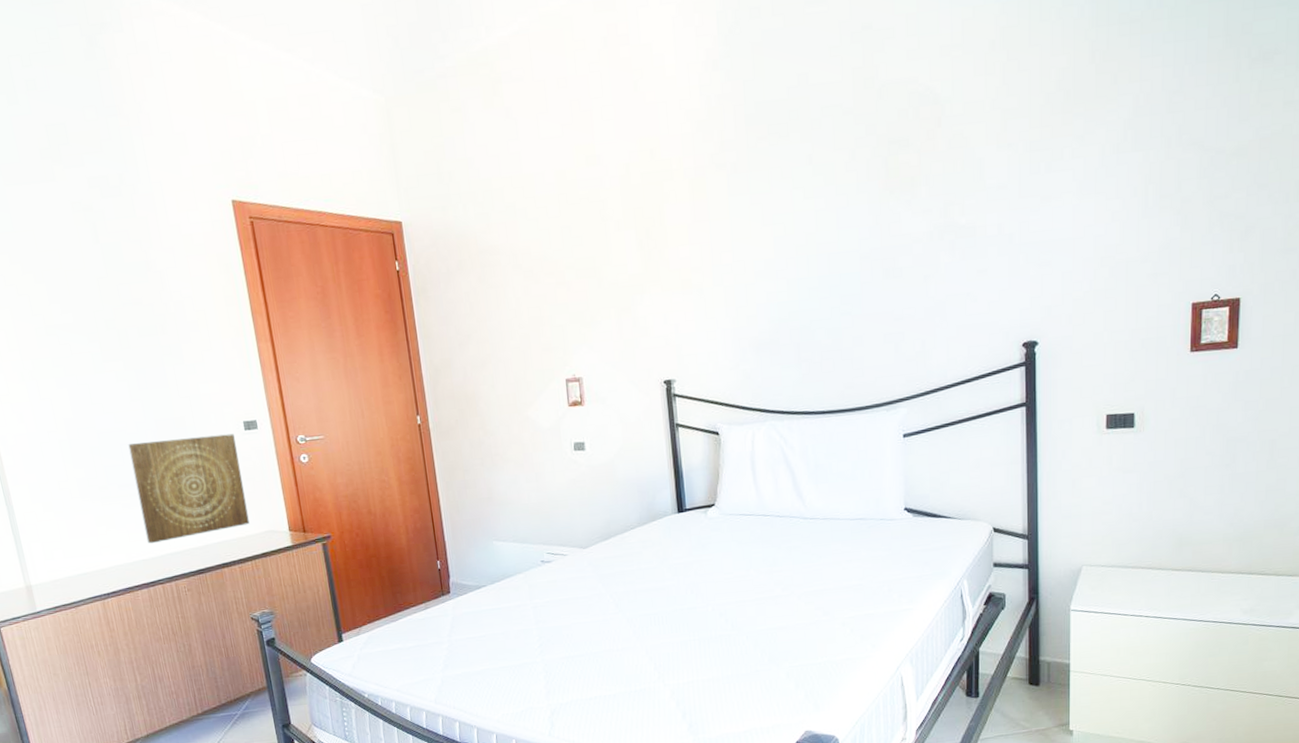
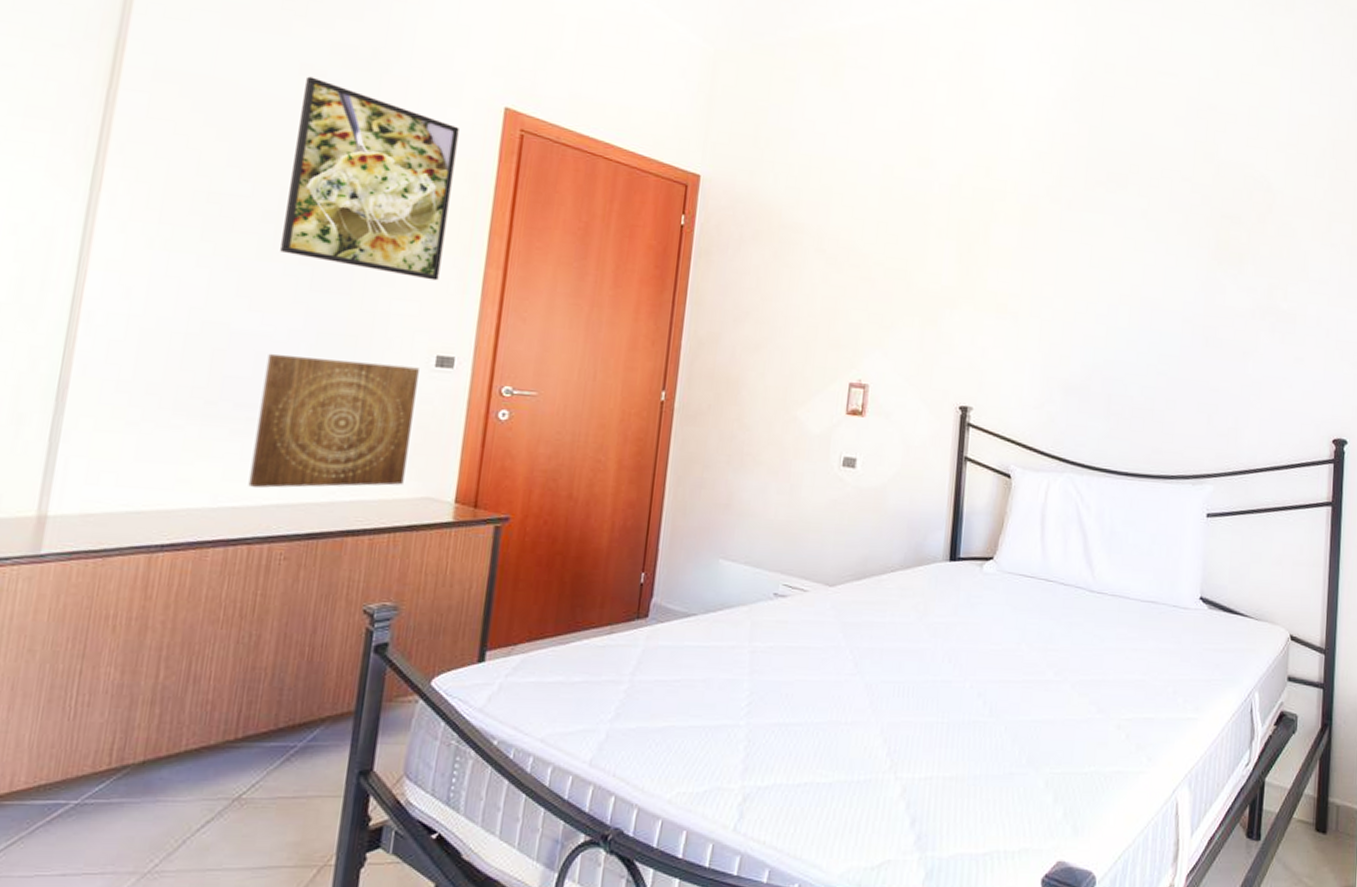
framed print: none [79,212,226,364] -> present [280,76,459,281]

